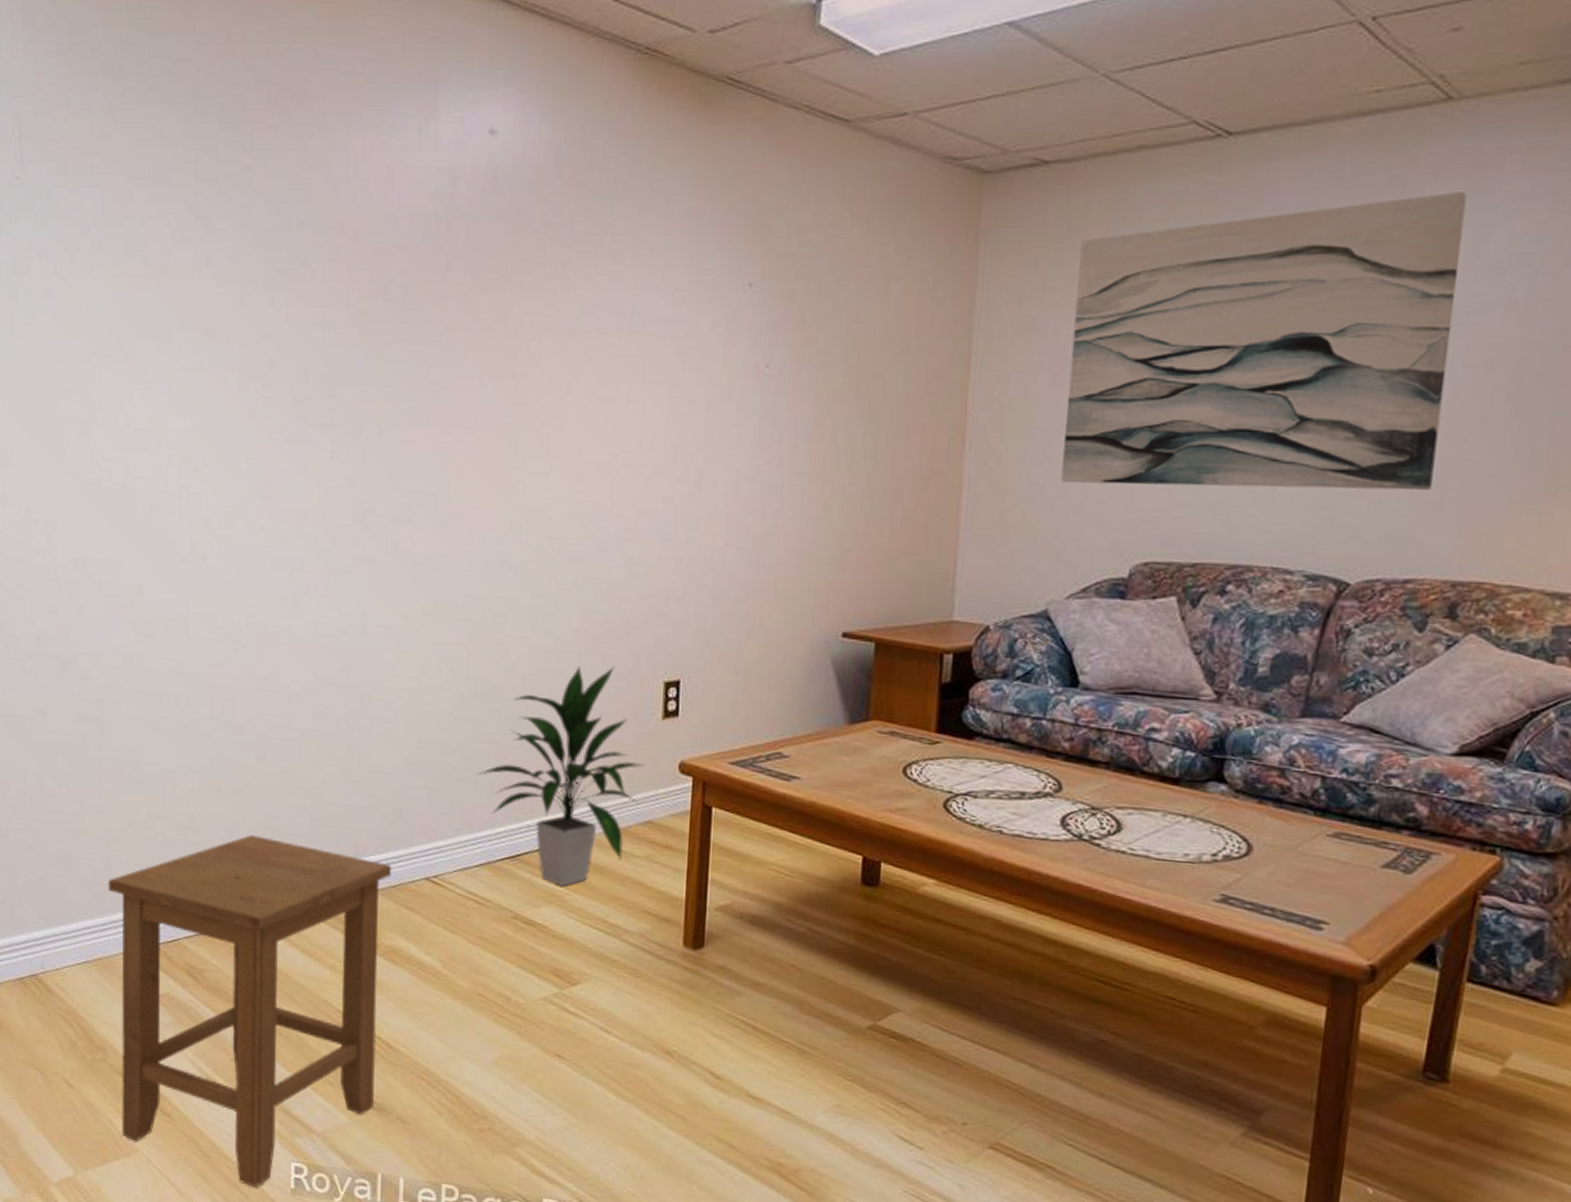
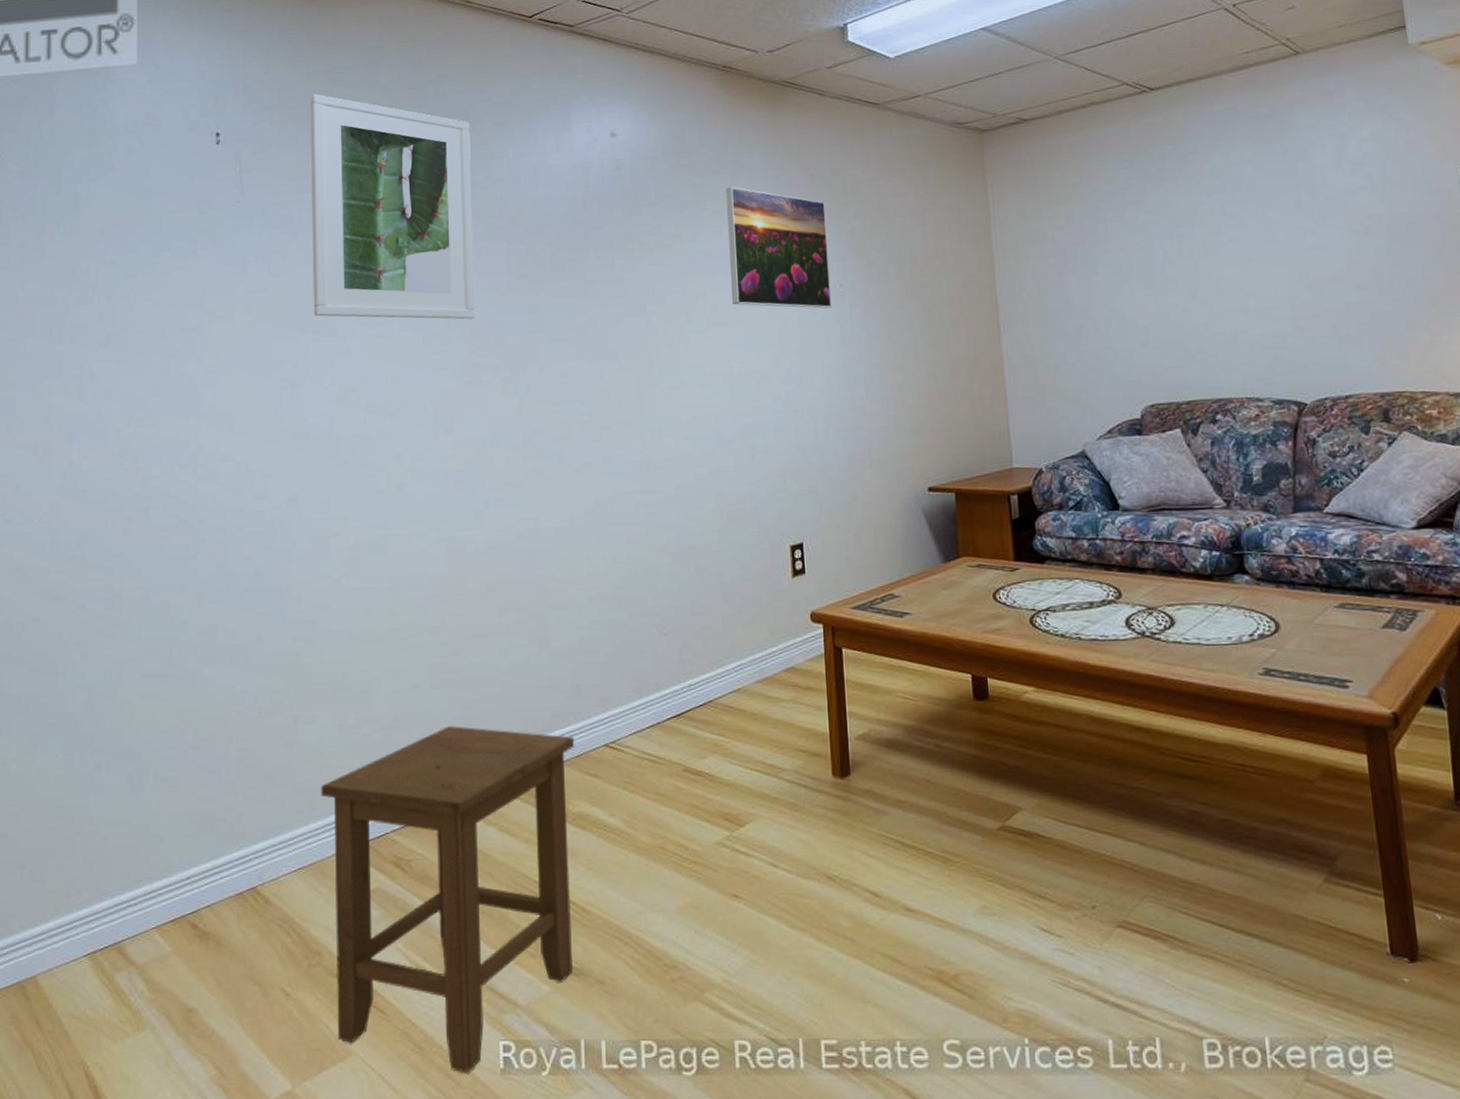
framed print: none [107,39,309,361] -> present [310,93,476,320]
indoor plant: present [478,665,646,886] -> none [643,539,783,736]
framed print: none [625,219,760,393] -> present [725,187,832,309]
wall art: present [1061,192,1467,491] -> none [1061,114,1349,351]

